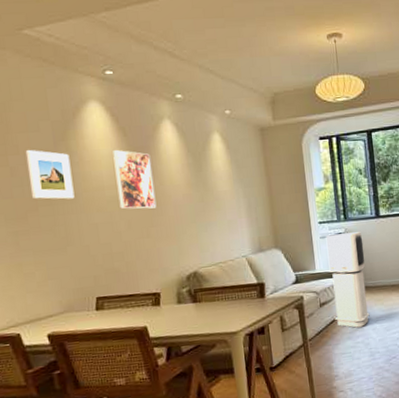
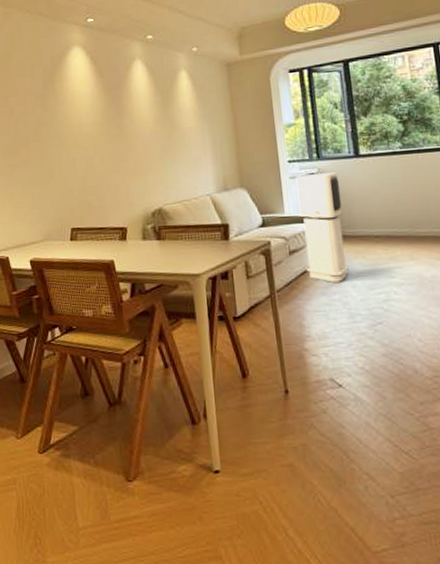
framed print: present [25,149,75,200] -> none [21,91,58,136]
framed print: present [113,149,157,209] -> none [90,89,127,145]

